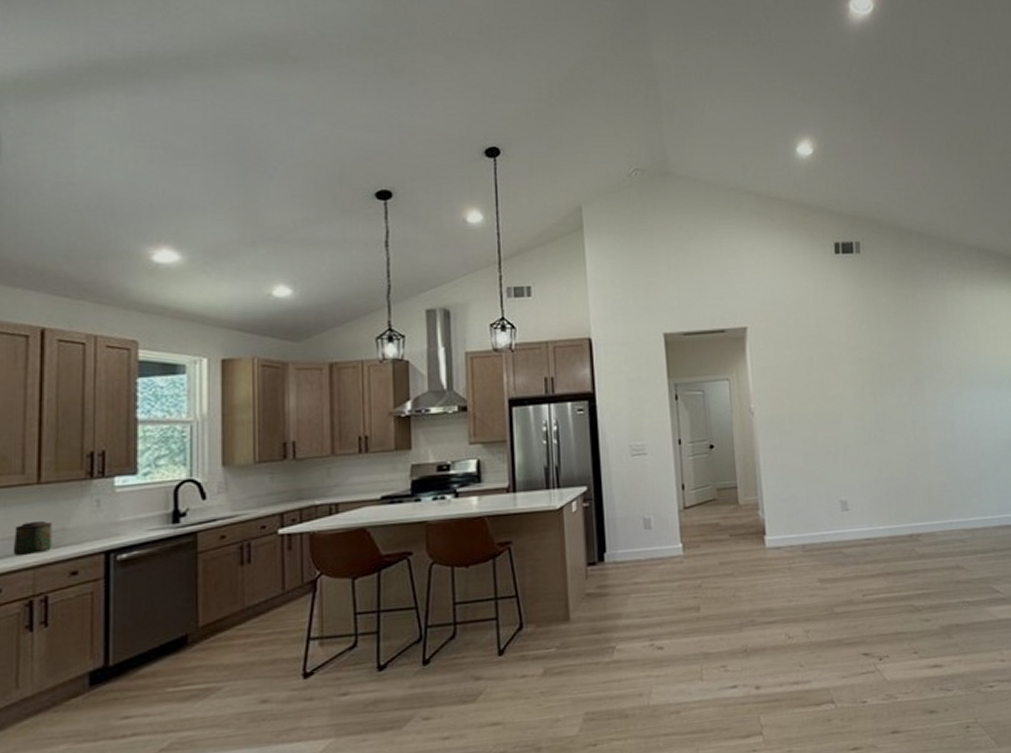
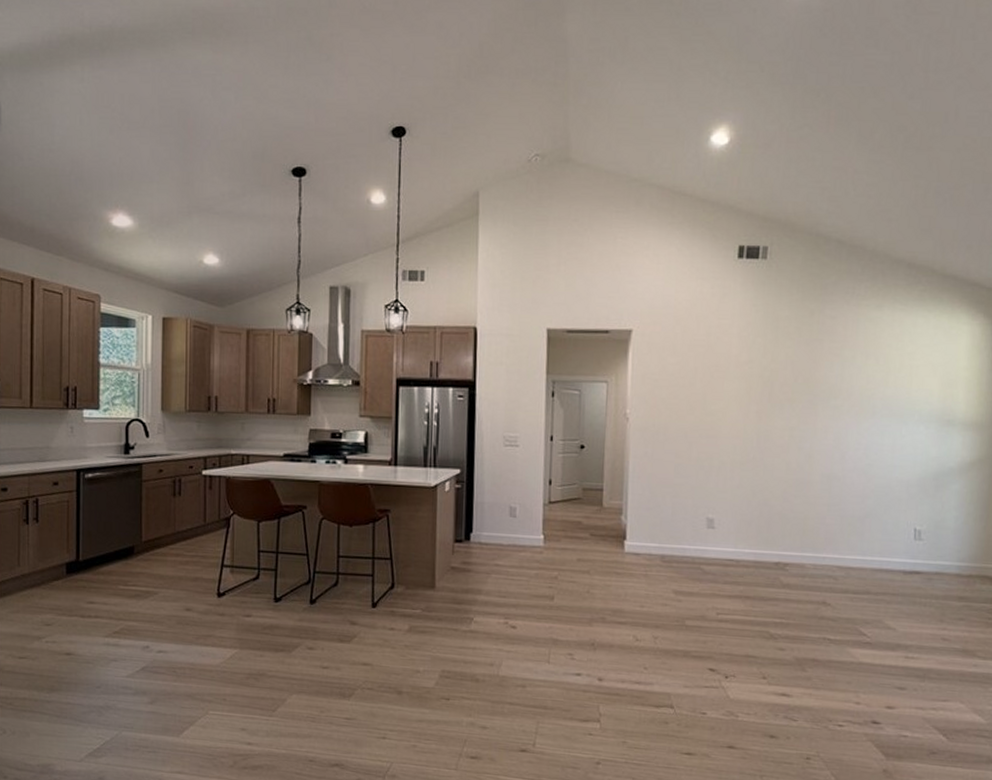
canister: present [12,520,52,555] -> none [14,438,41,464]

